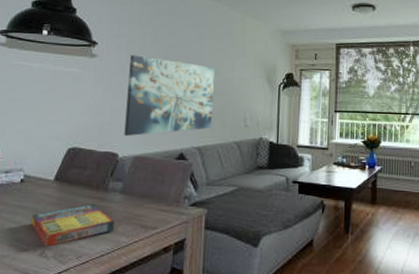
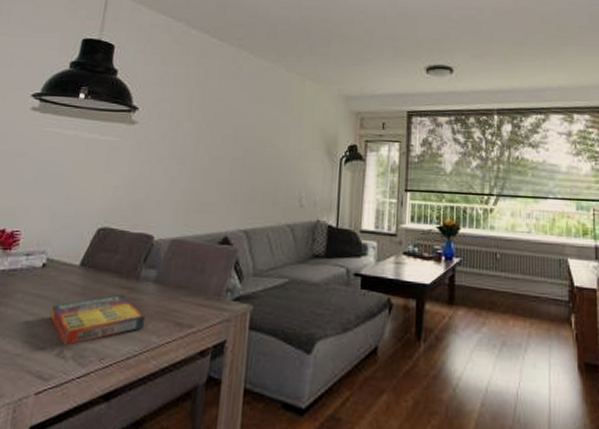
wall art: present [124,55,216,137] -> none [161,122,269,216]

